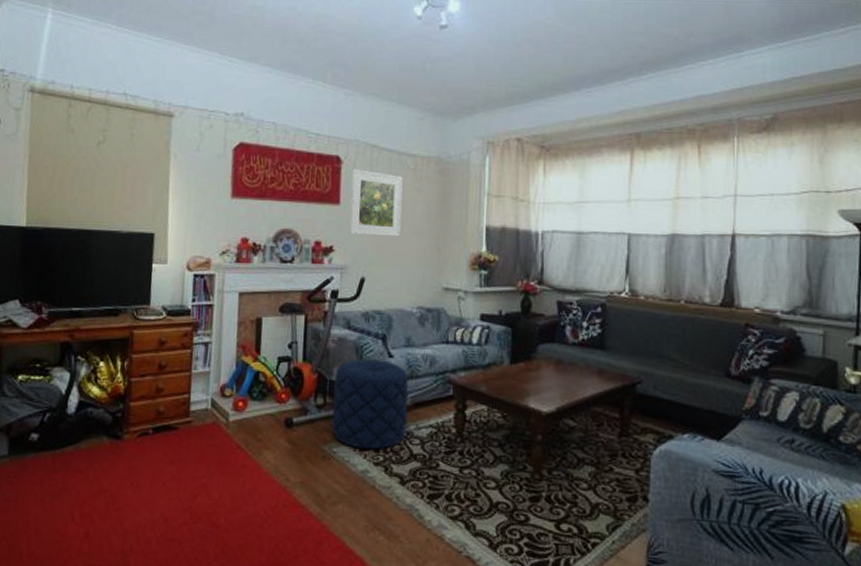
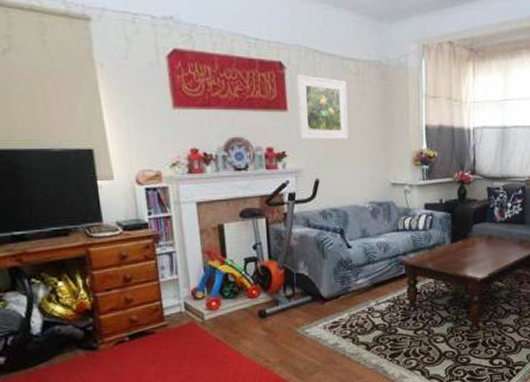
pouf: present [332,359,409,450] -> none [299,251,368,327]

